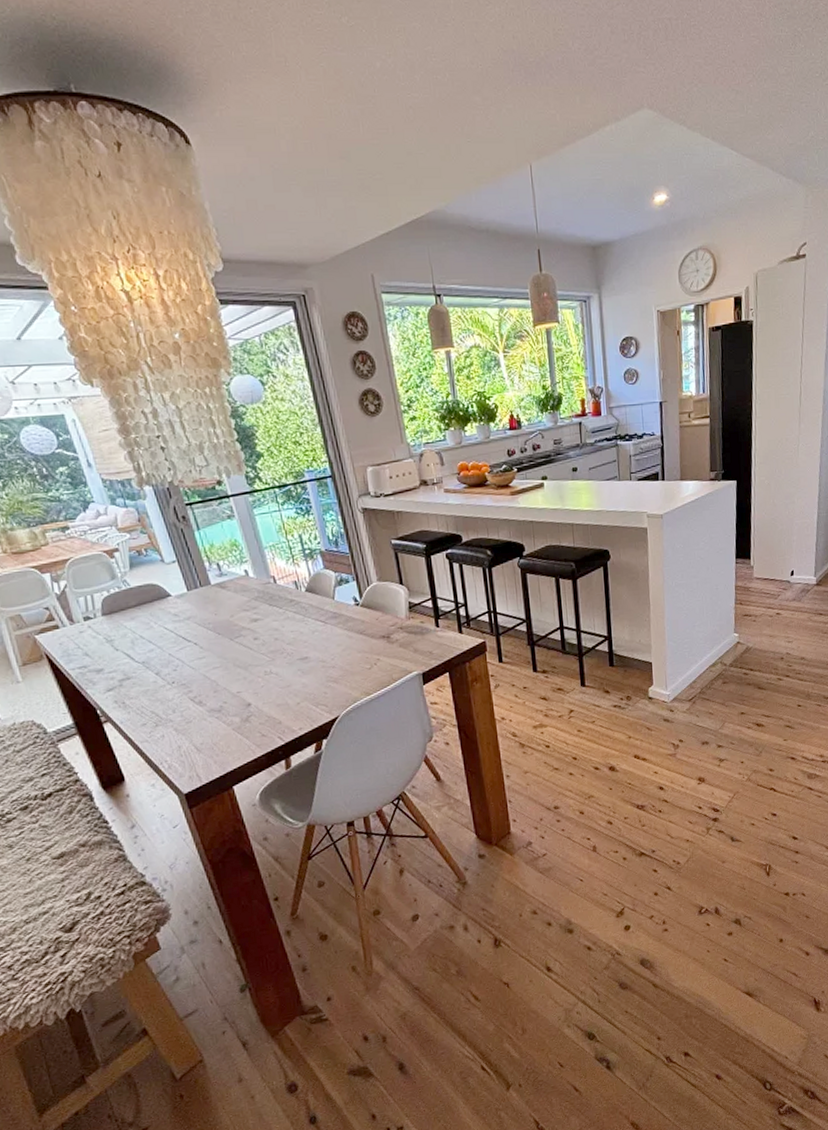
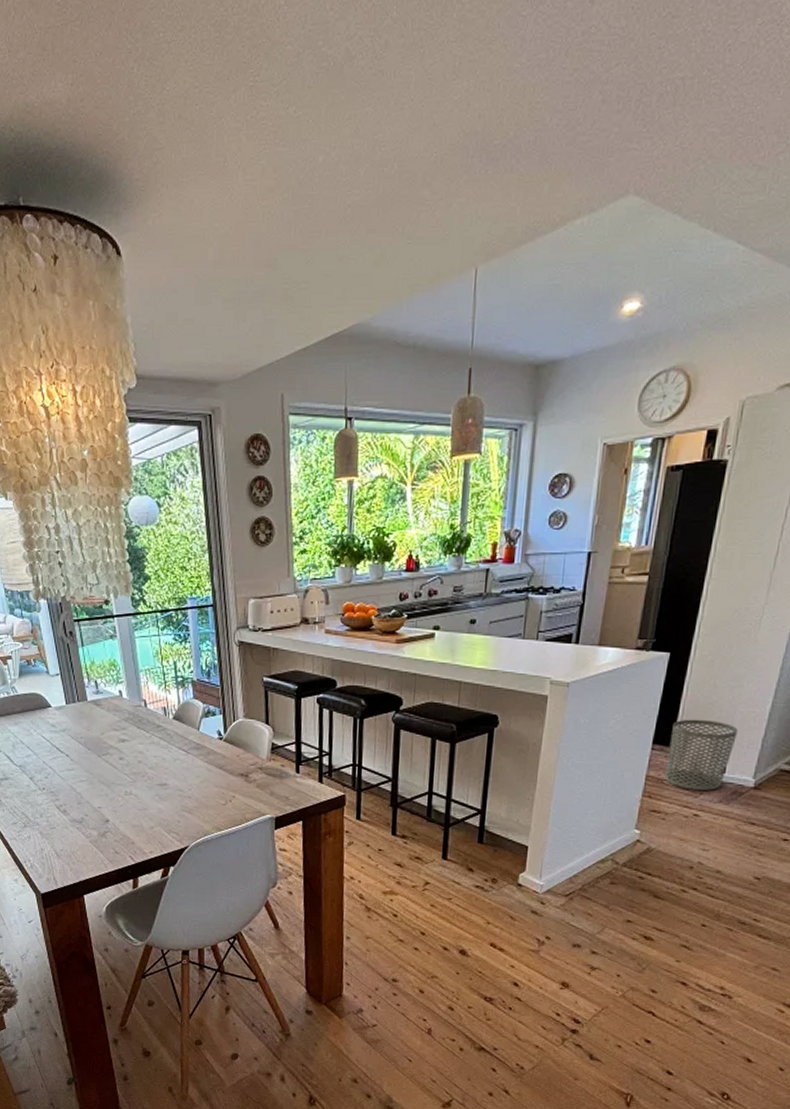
waste bin: none [748,533,797,593] -> present [665,719,738,790]

